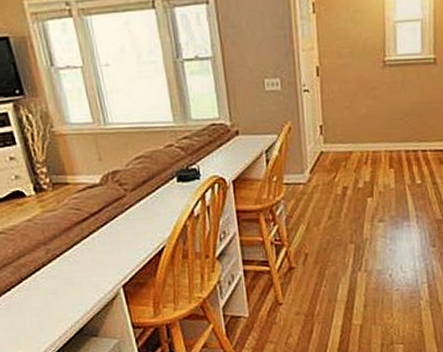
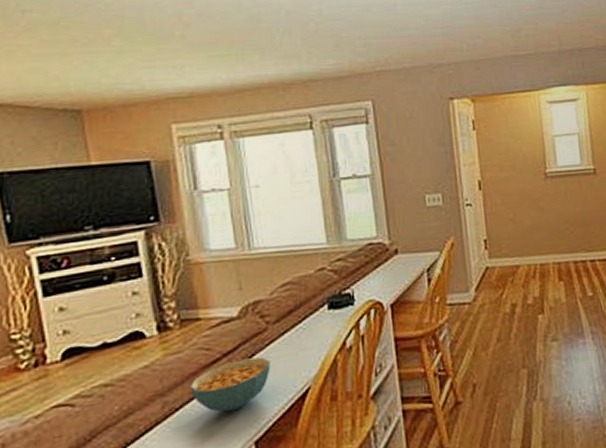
cereal bowl: none [65,218,131,261] -> present [189,357,271,412]

